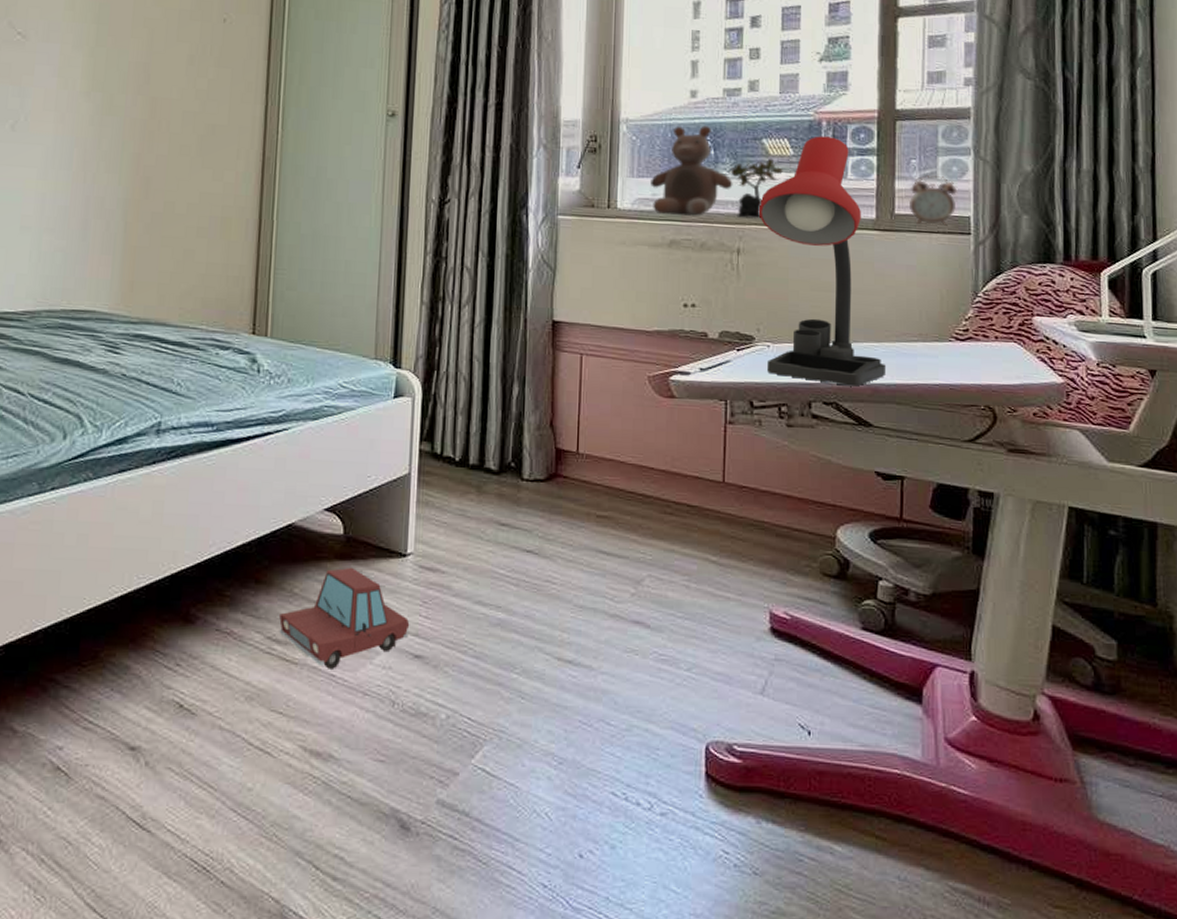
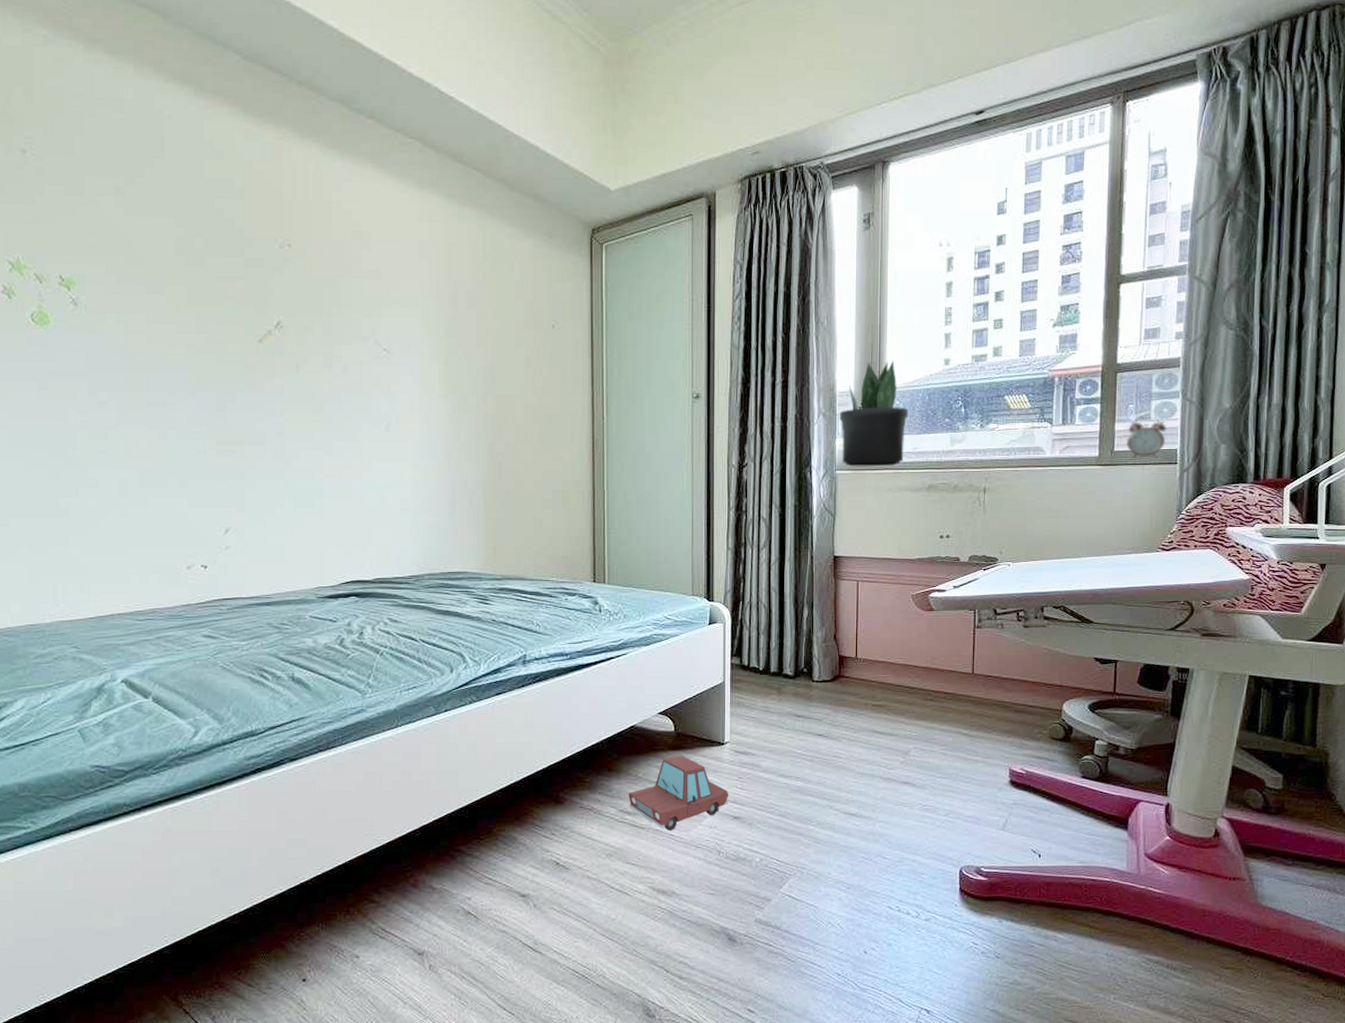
planter: none [563,88,647,214] -> present [839,361,909,467]
stuffed bear: present [651,125,733,217] -> none [912,388,980,465]
succulent plant: present [729,158,784,219] -> none [977,411,1023,463]
desk lamp: present [758,136,887,387] -> none [1001,390,1105,592]

